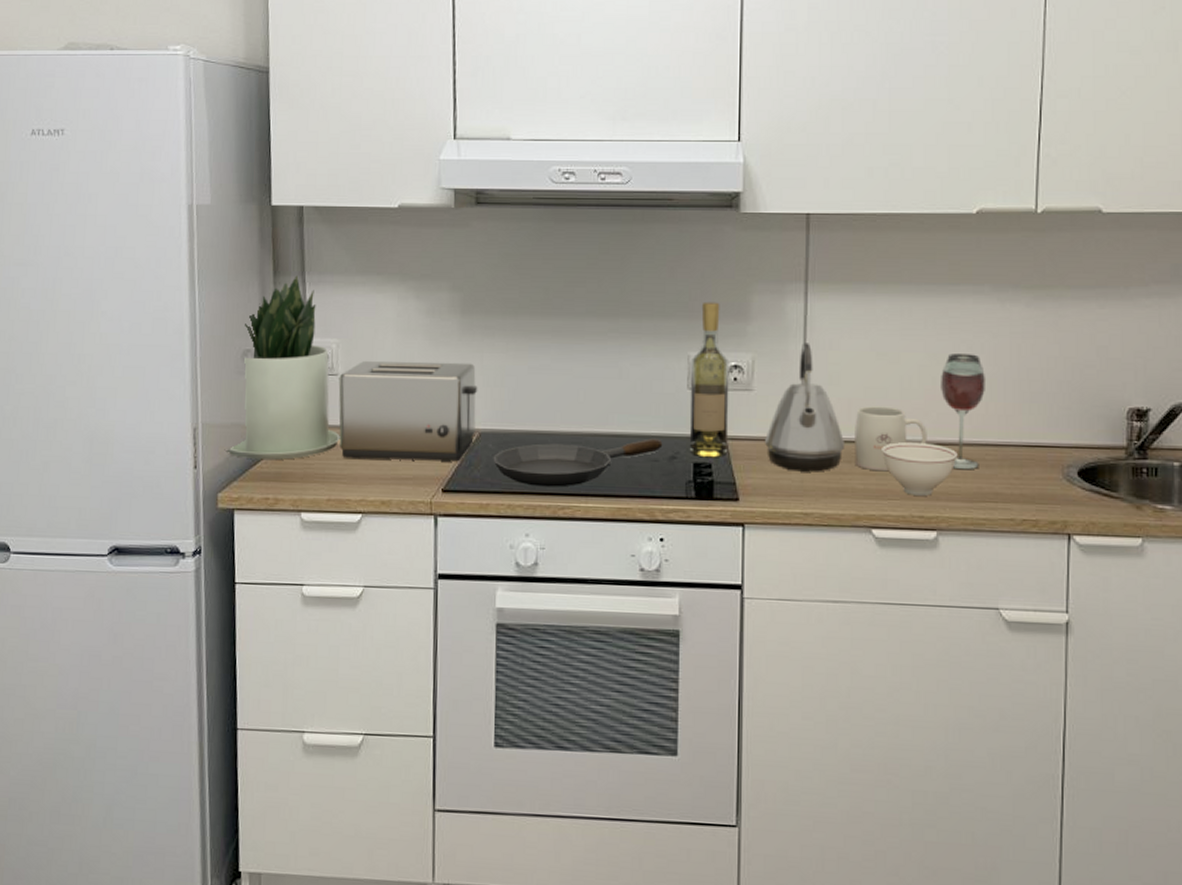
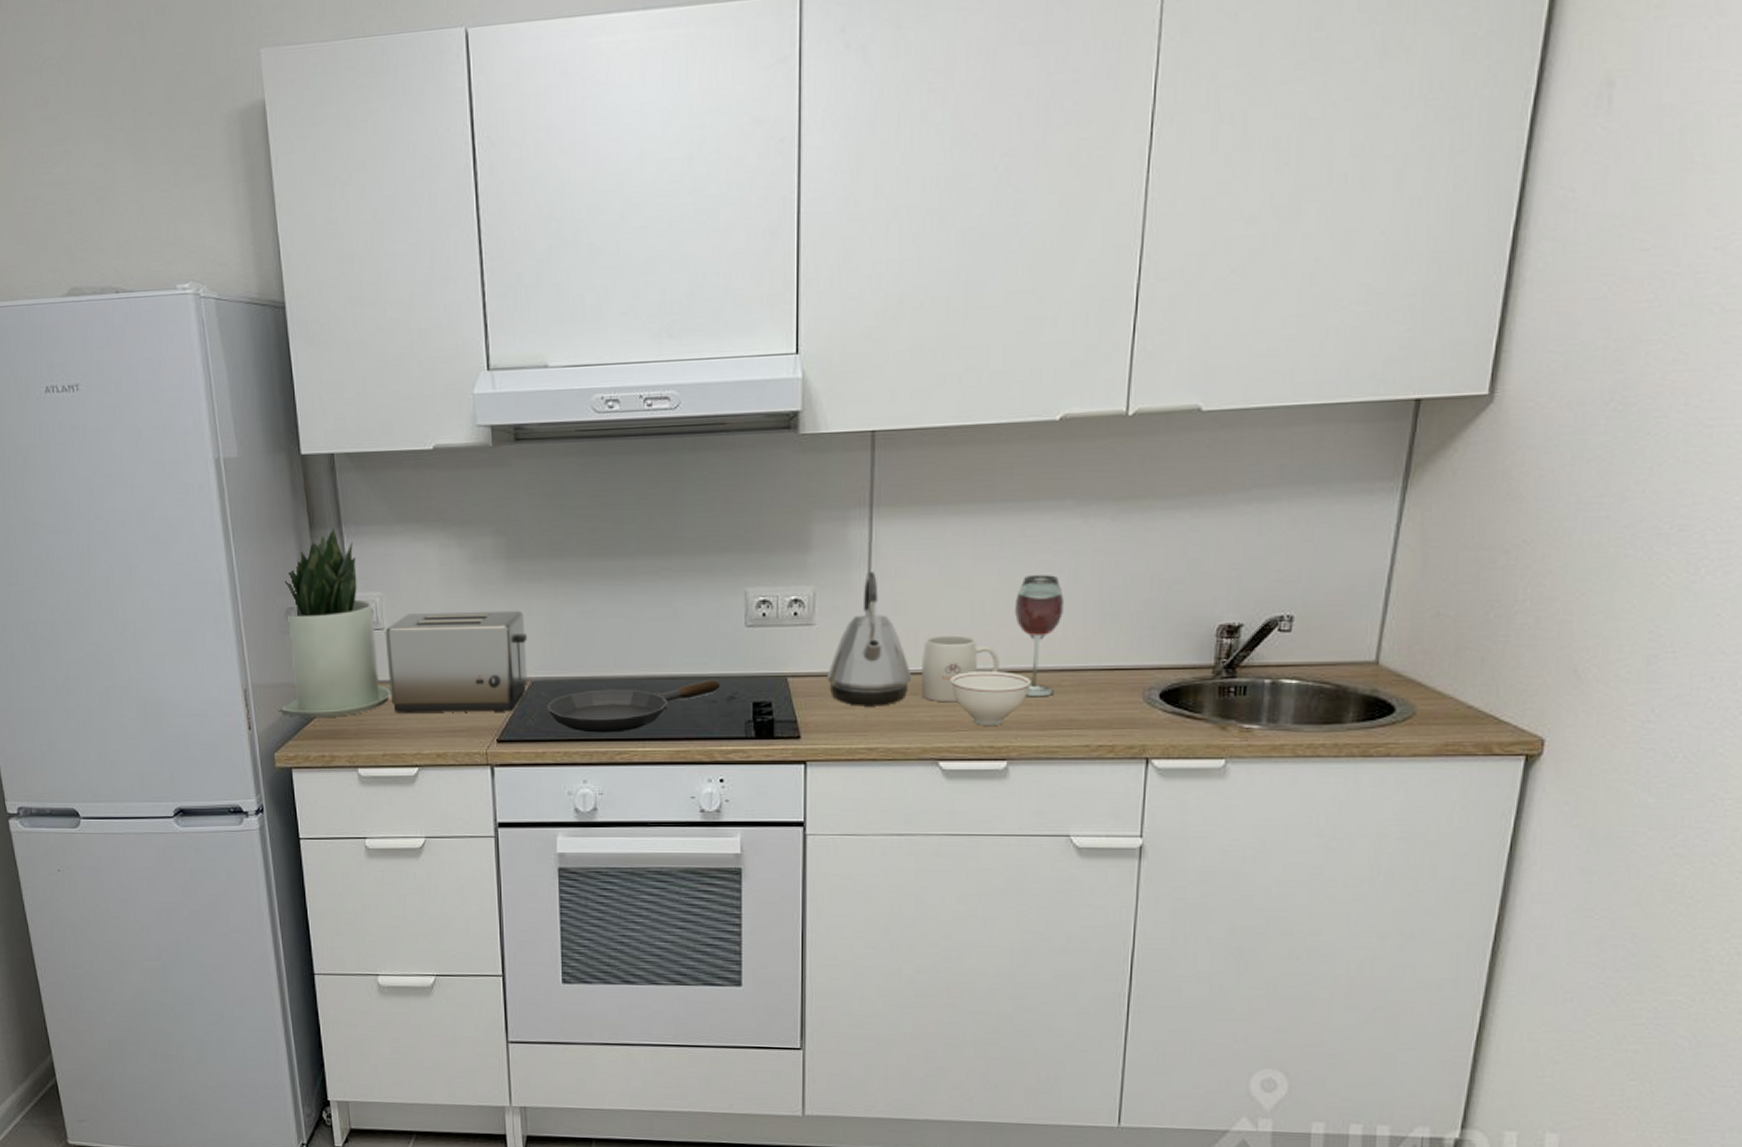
bottle: present [689,301,730,458] -> none [748,533,789,697]

